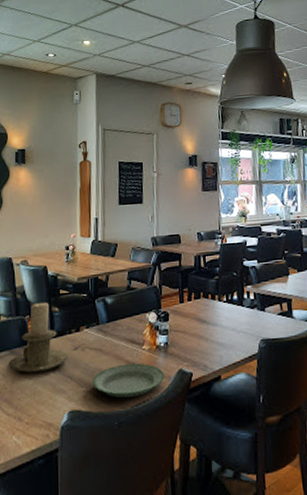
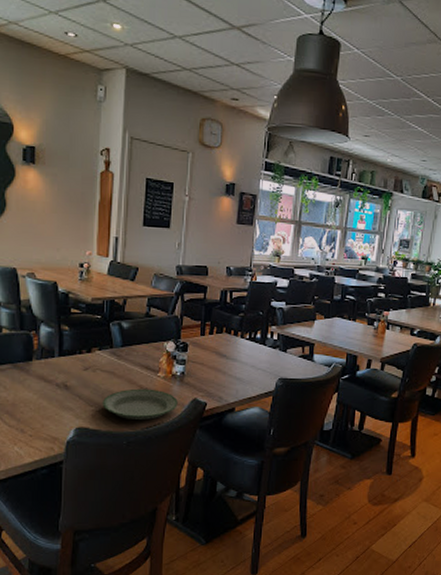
candle holder: present [8,302,68,373] -> none [10,318,78,388]

